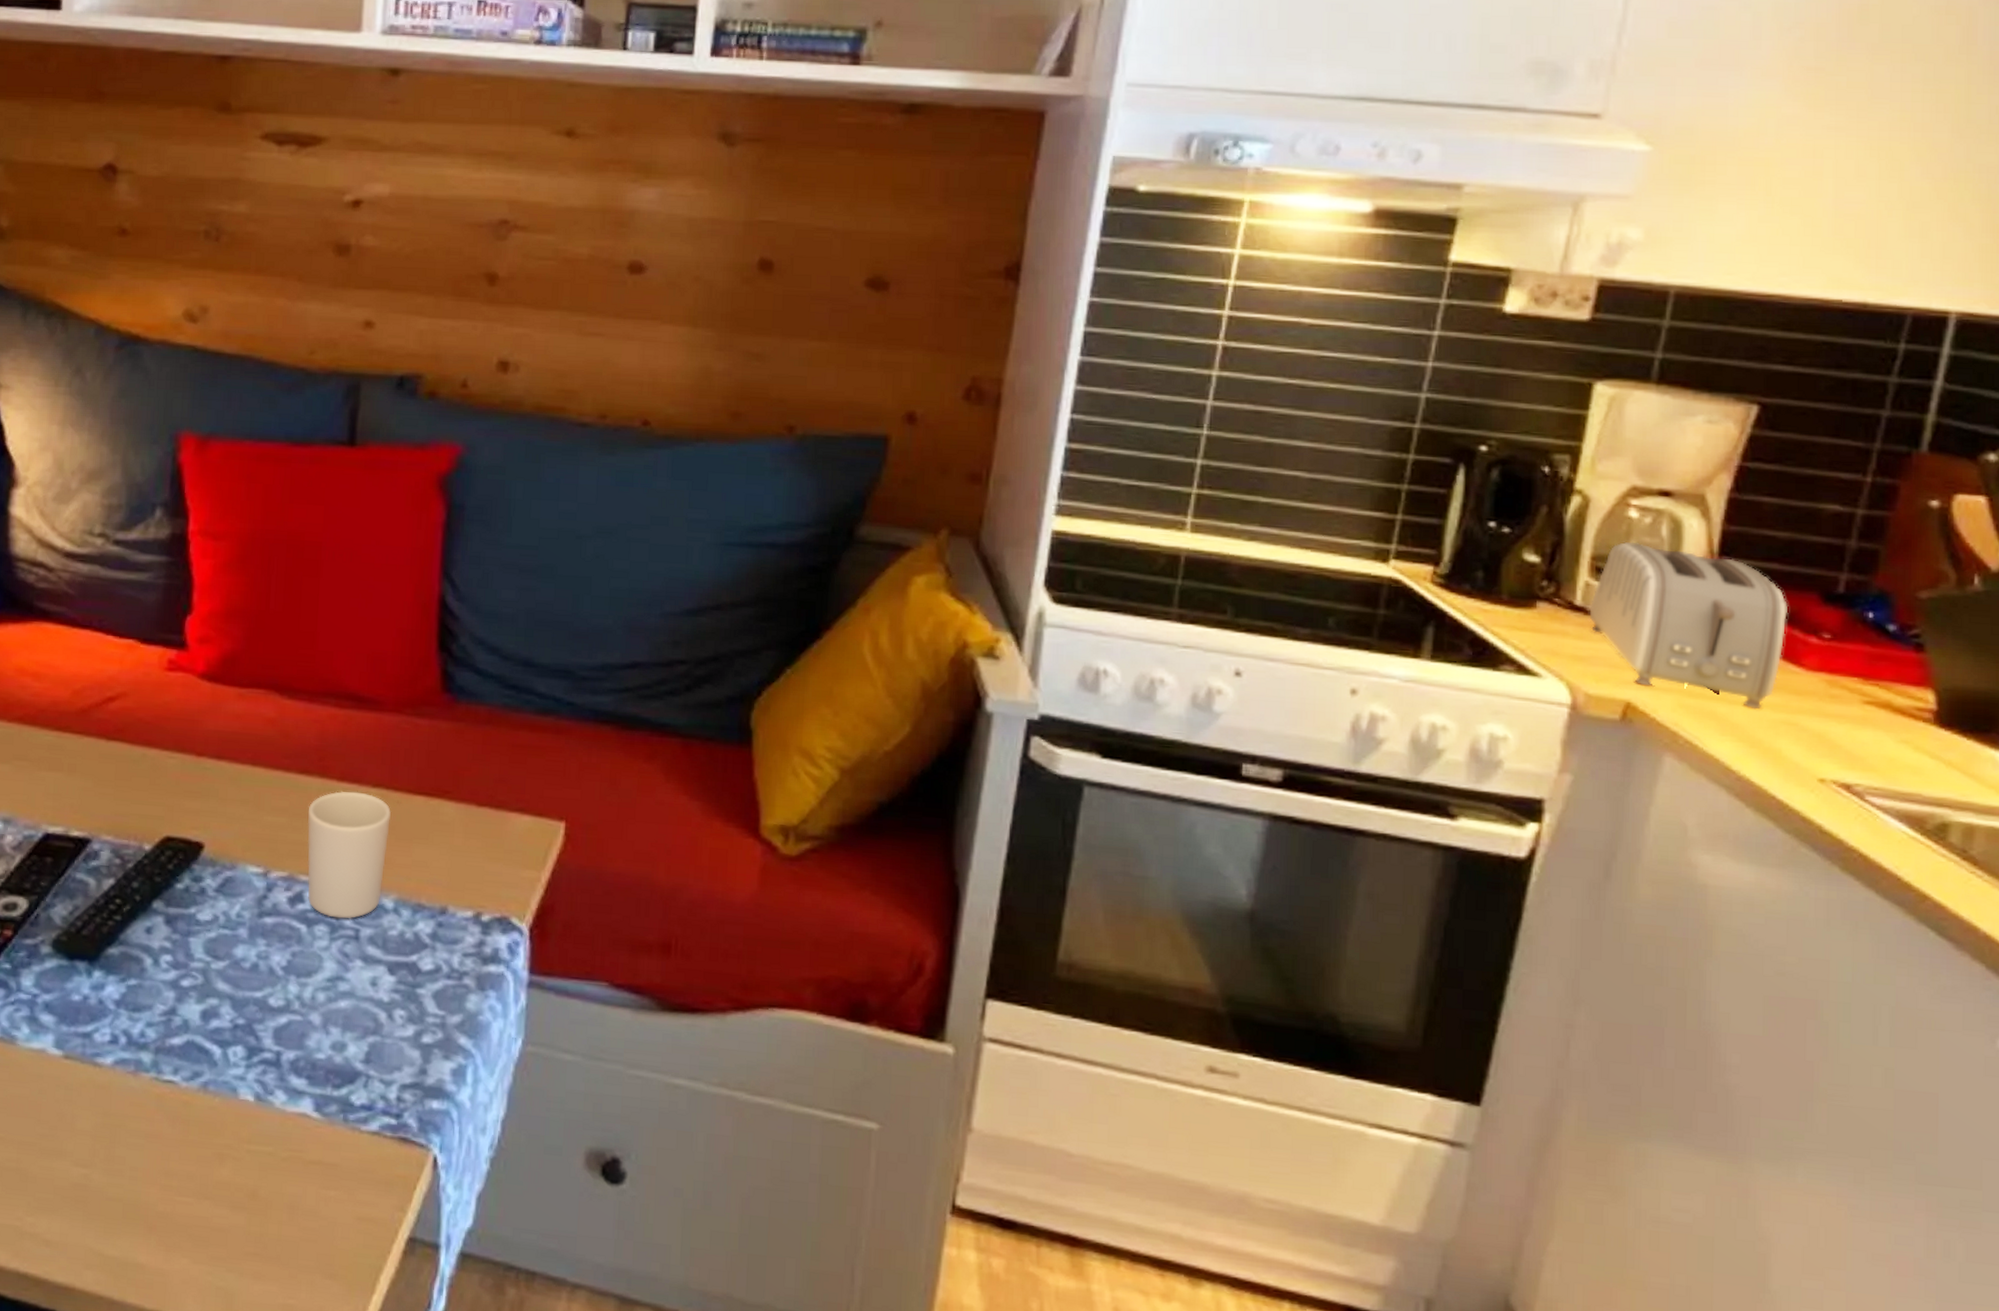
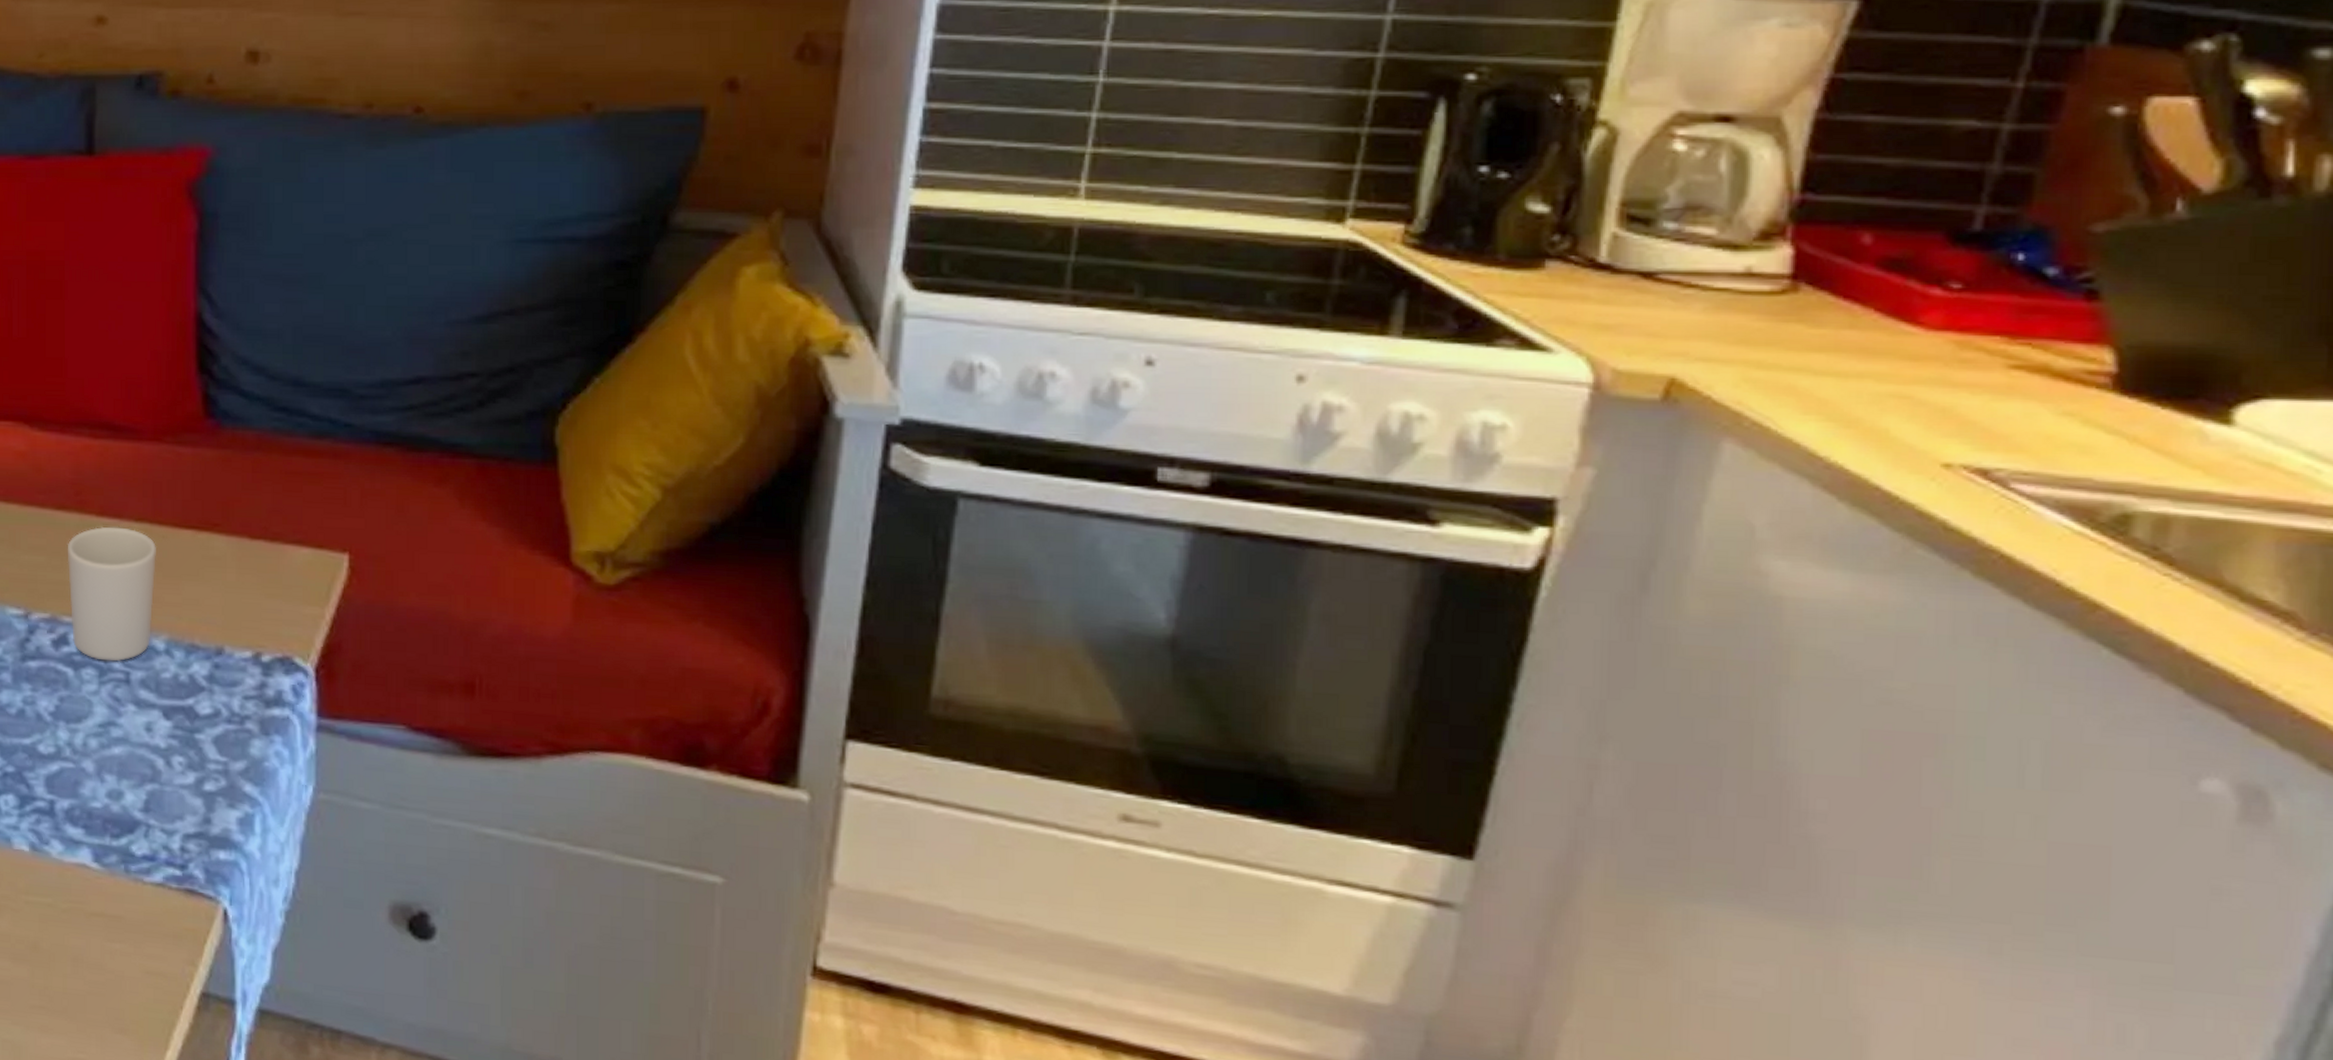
toaster: present [1589,541,1789,710] -> none [1618,181,1901,381]

